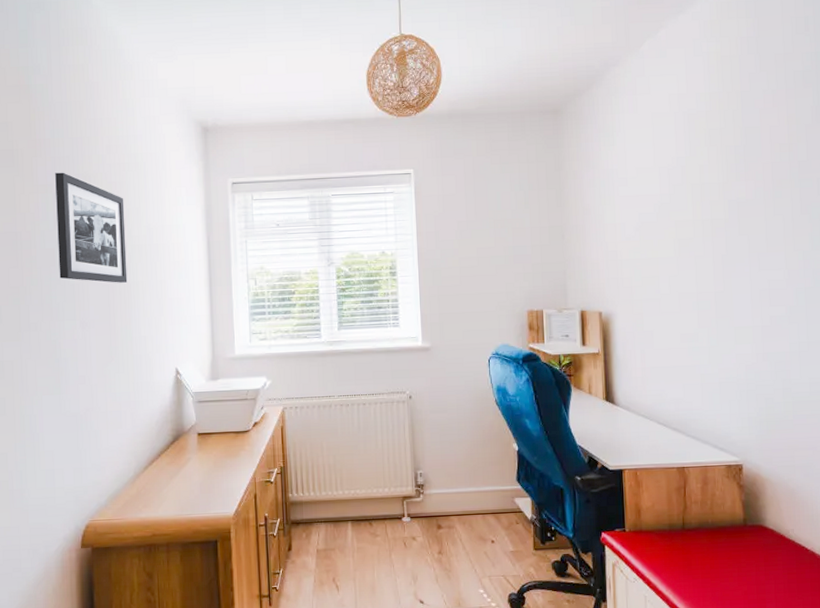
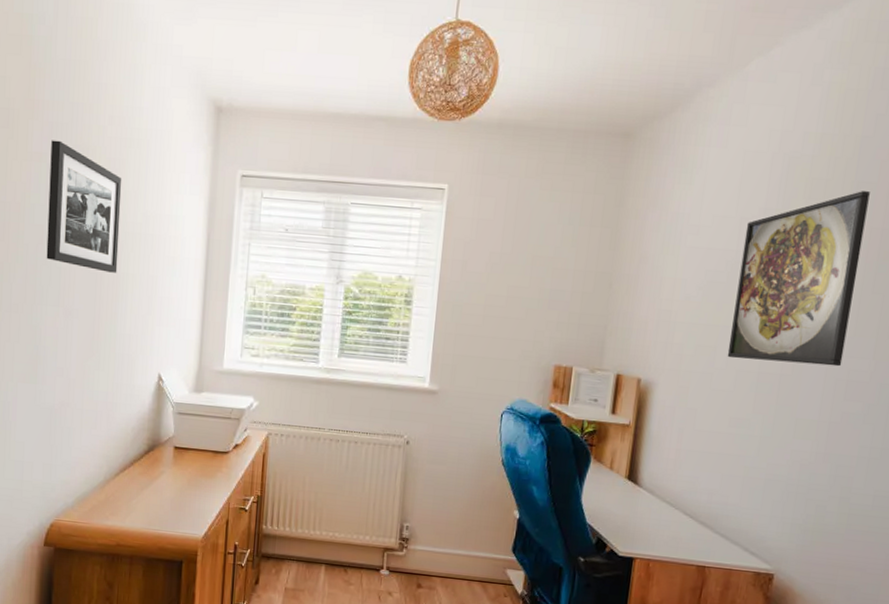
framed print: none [664,134,762,284] -> present [727,191,870,367]

